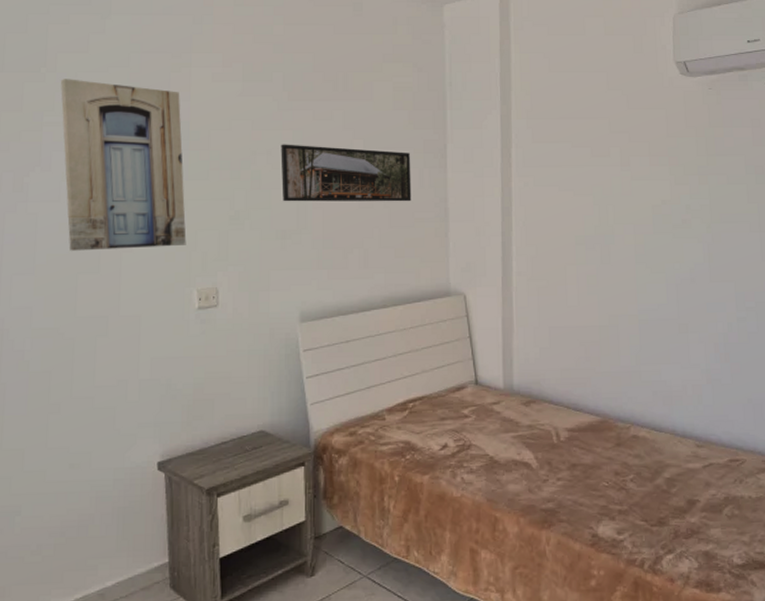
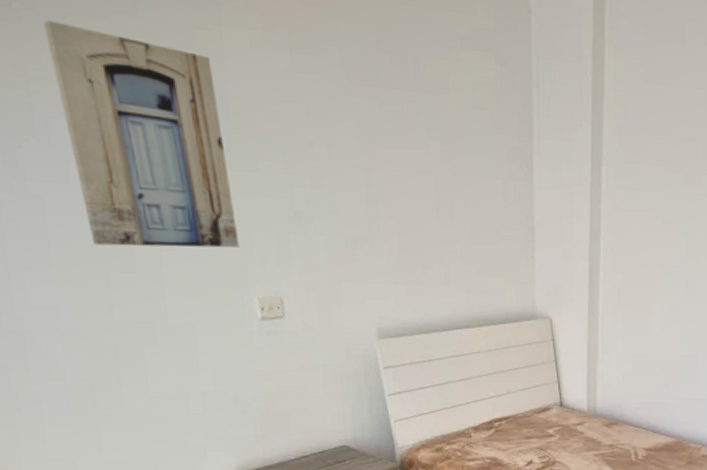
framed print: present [281,144,412,202] -> none [343,137,495,217]

